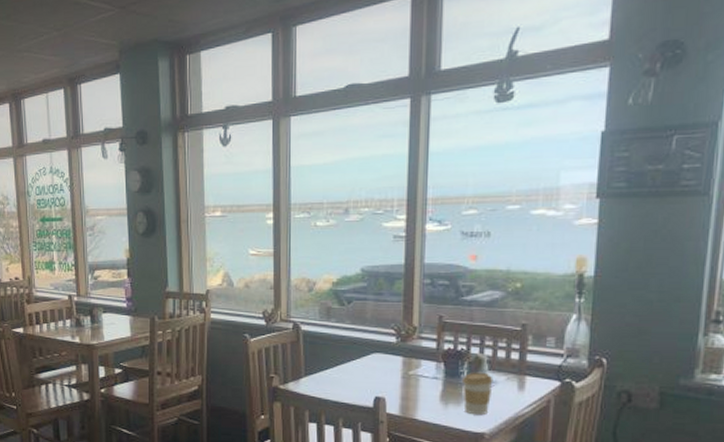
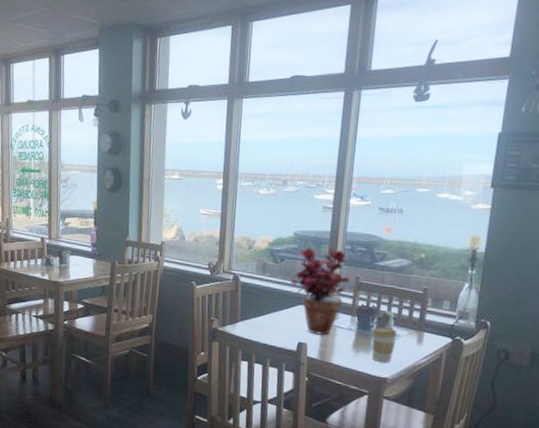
potted plant: none [360,283,432,388] -> present [290,247,351,336]

